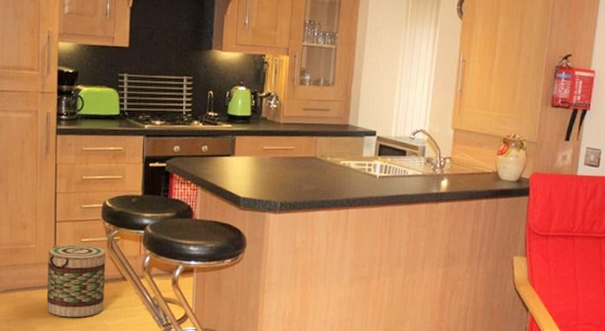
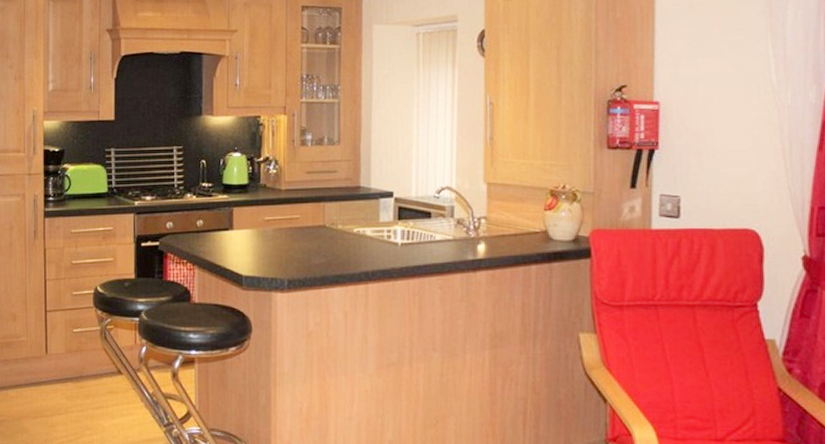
basket: present [46,245,106,318] -> none [39,336,100,418]

